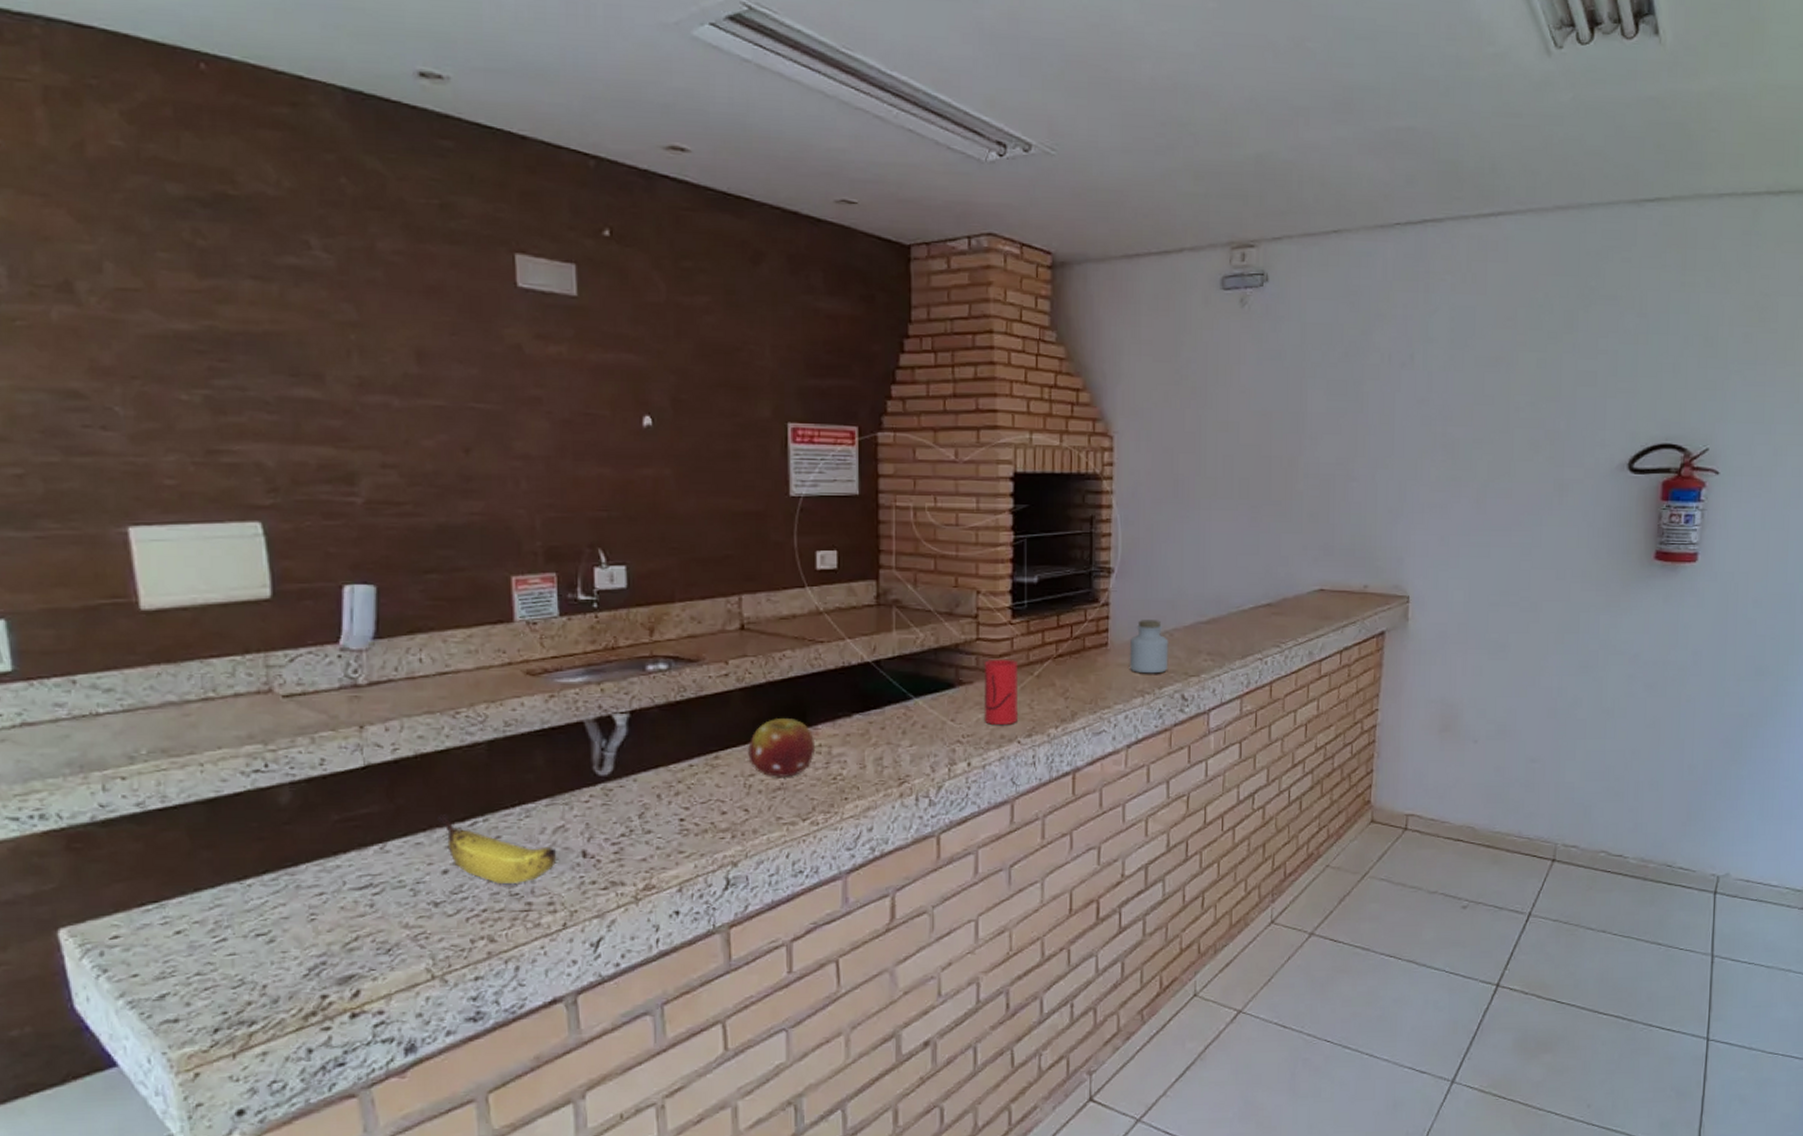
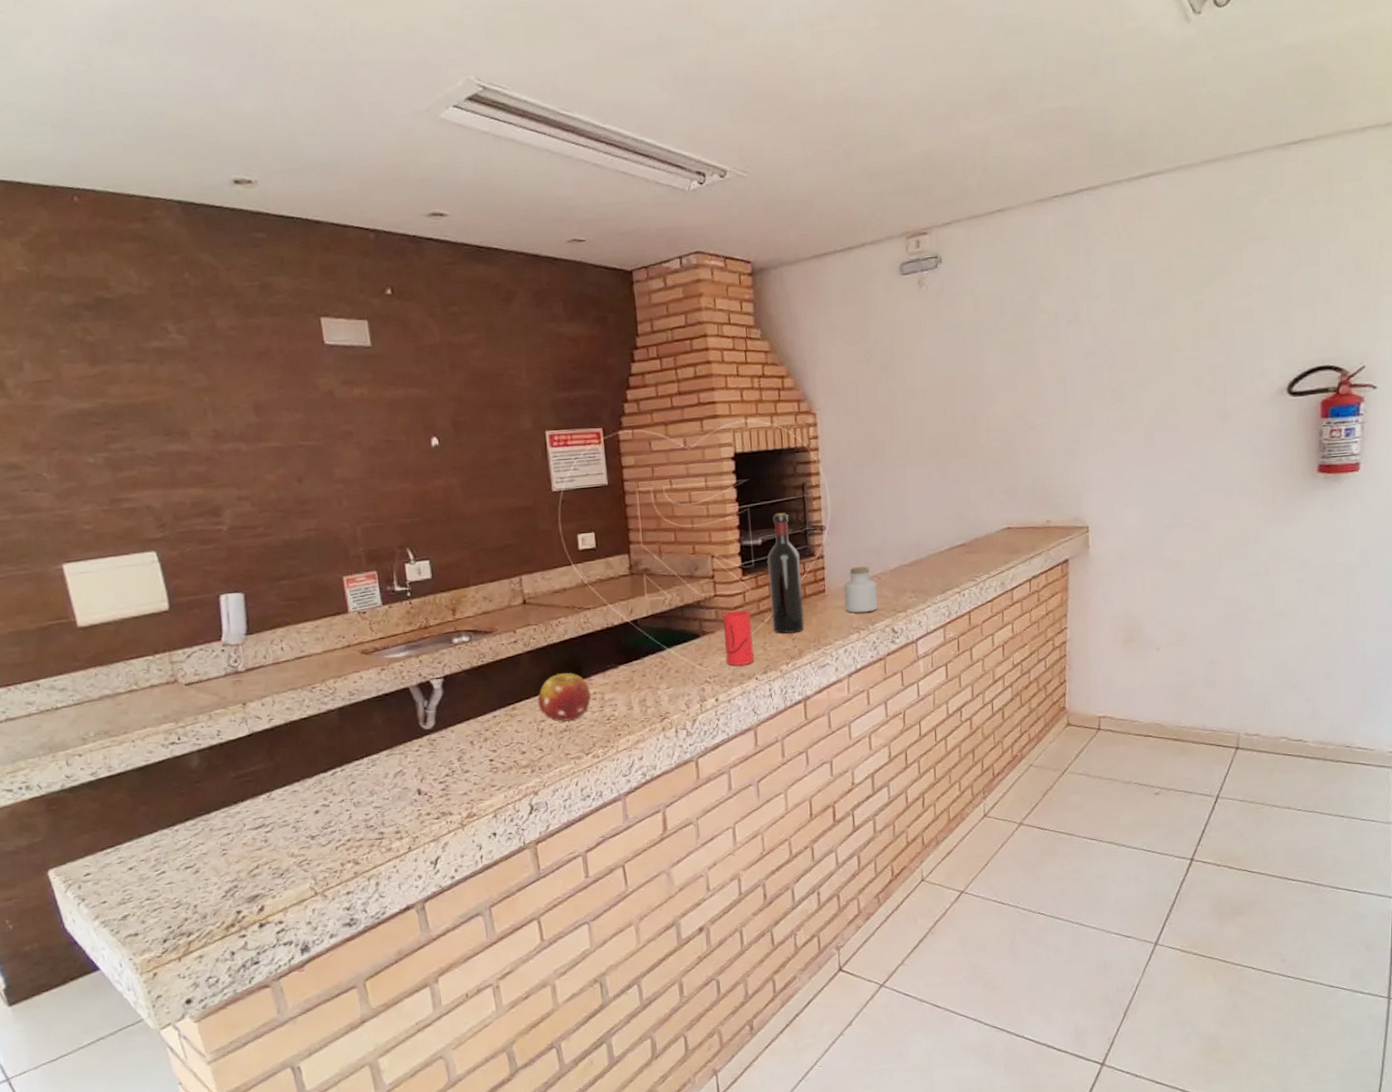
banana: present [437,813,557,885] -> none [307,766,399,820]
wine bottle: none [1043,548,1082,692] -> present [767,512,805,634]

